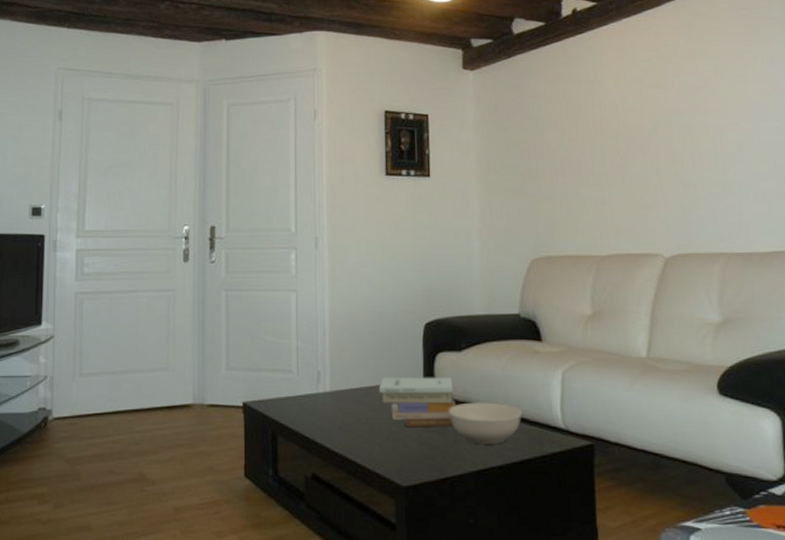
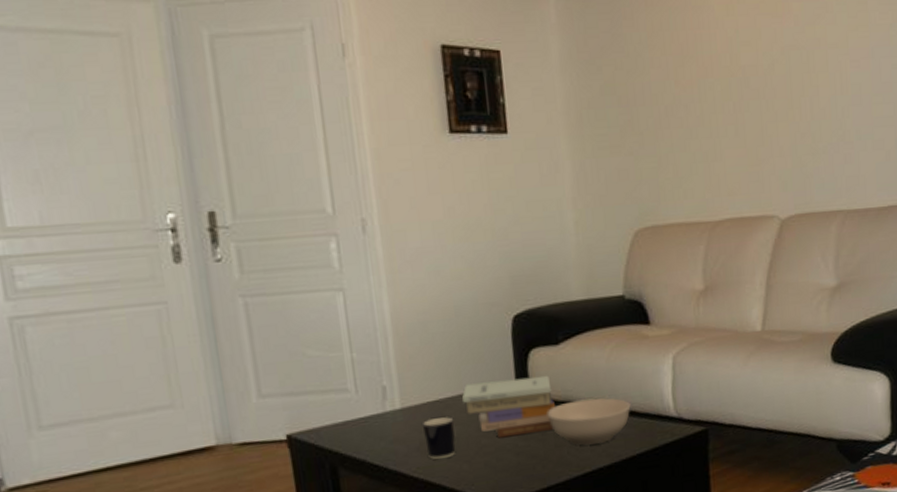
mug: none [345,403,371,440] -> present [421,417,456,461]

